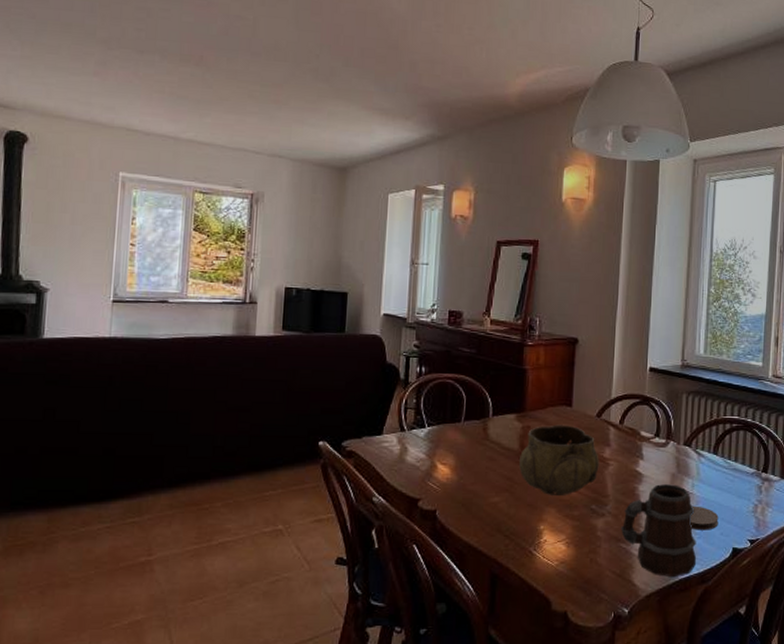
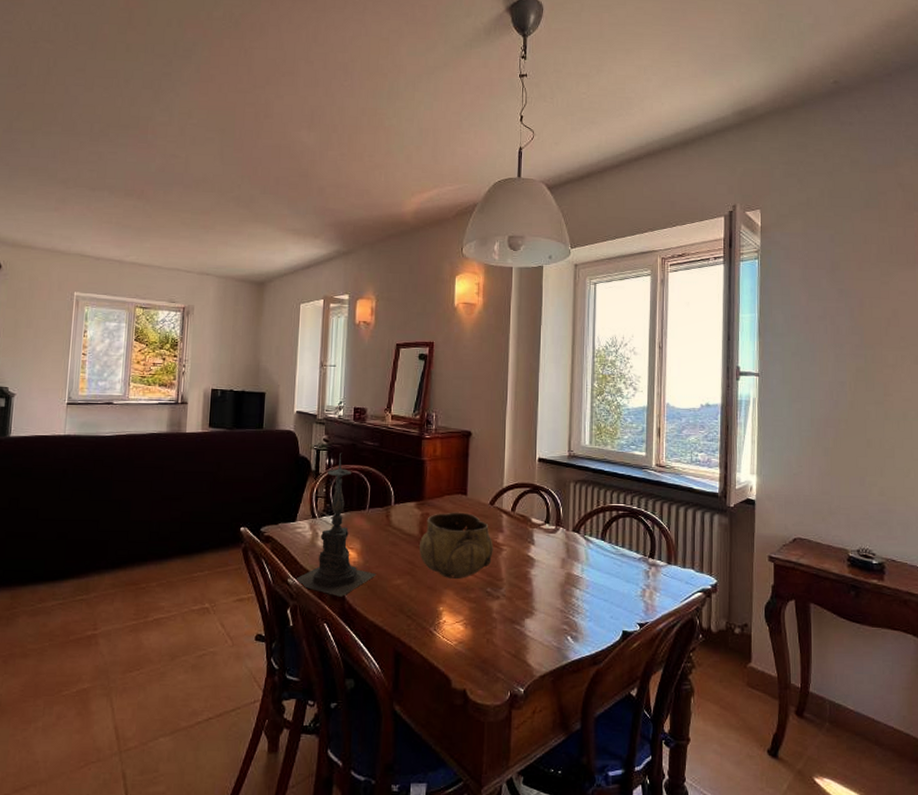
candle holder: none [380,360,472,516] -> present [294,452,377,597]
mug: present [621,484,696,576] -> none [515,569,587,658]
coaster: present [690,505,719,530] -> none [580,589,608,614]

